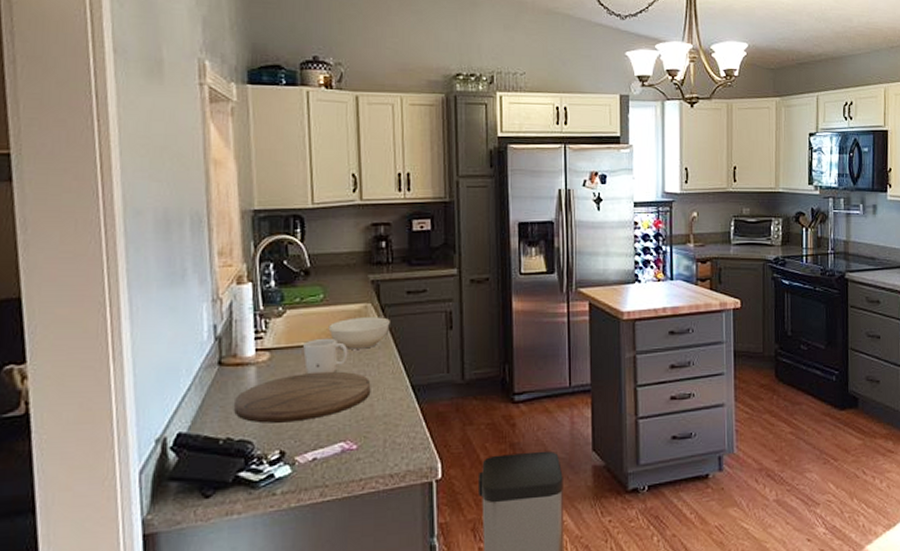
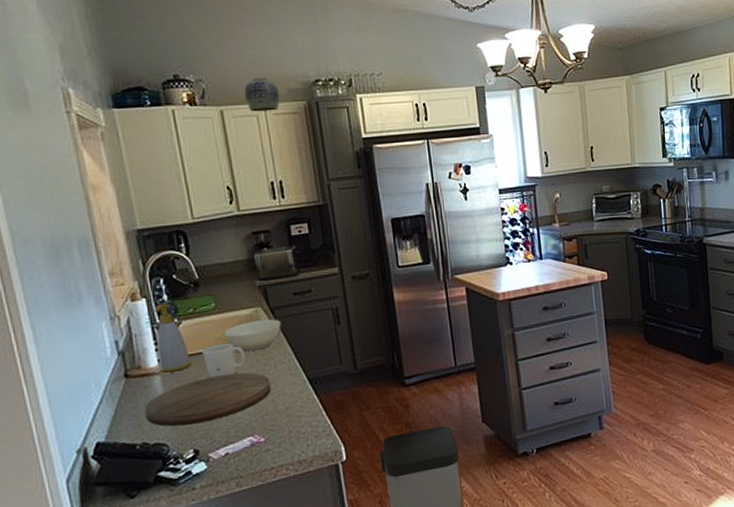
soap bottle: none [256,290,290,364] -> present [154,303,191,373]
toaster: none [370,240,419,275] -> present [253,245,301,281]
decorative jar: none [382,67,418,101] -> present [244,78,280,112]

